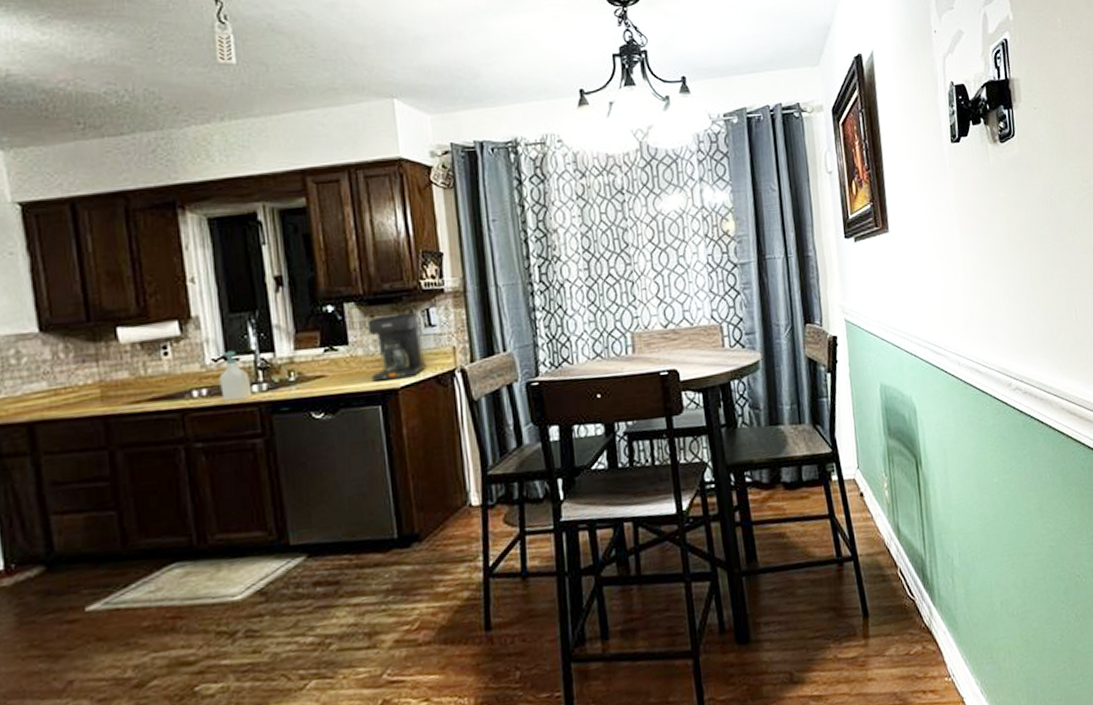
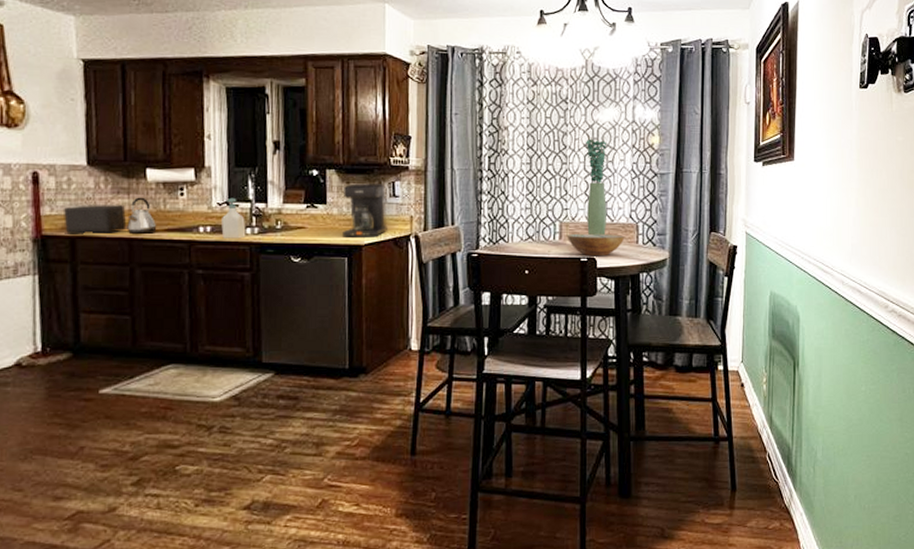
toaster: none [13,376,99,420] -> present [63,205,127,234]
kettle: none [99,363,139,411] -> present [127,197,157,235]
bowl: none [640,339,709,369] -> present [566,233,625,257]
vase: none [650,228,686,344] -> present [586,135,607,235]

